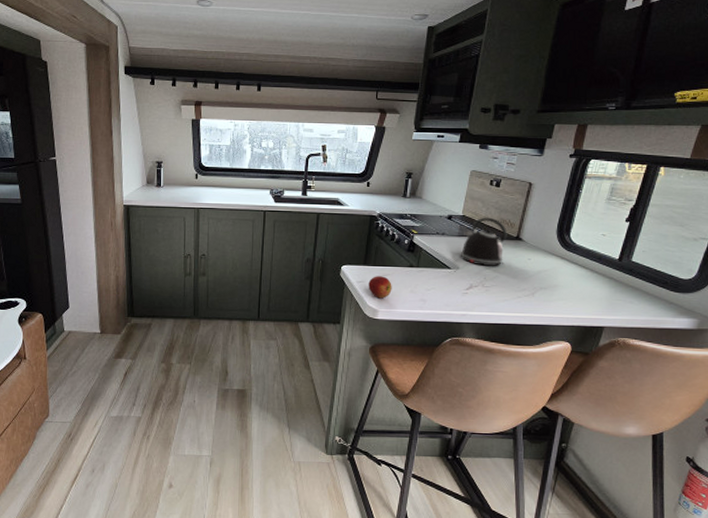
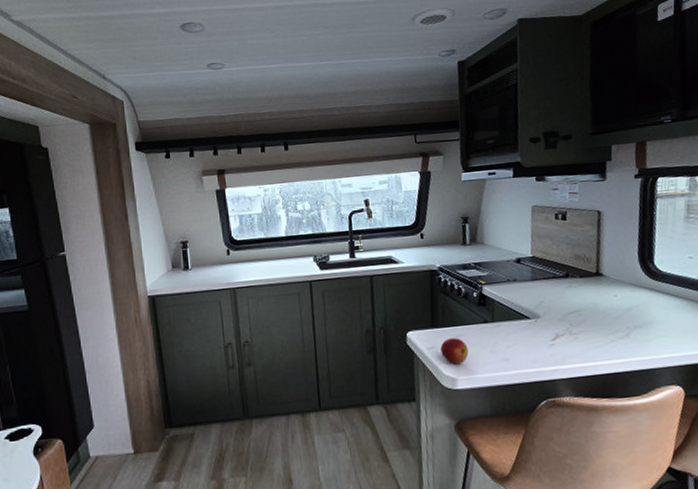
kettle: present [461,217,507,266] -> none [537,254,589,311]

